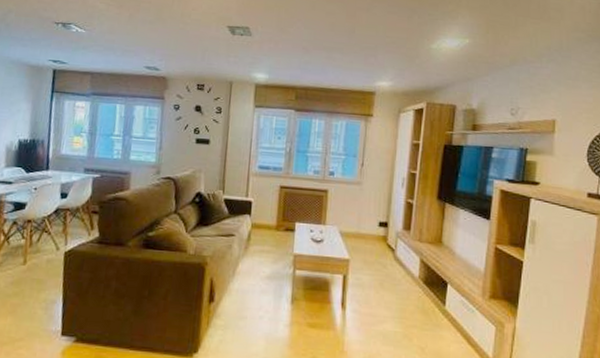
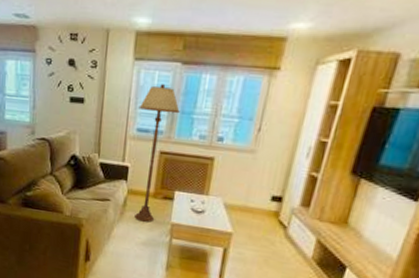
floor lamp: none [259,127,296,255] -> present [134,84,180,222]

